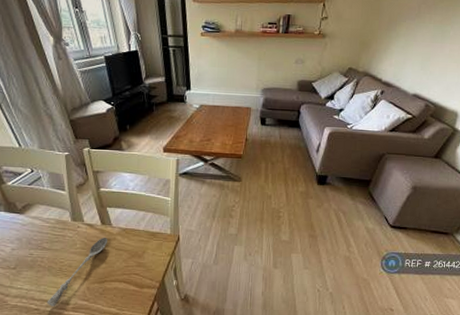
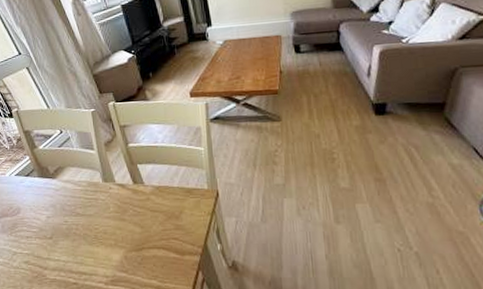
soupspoon: present [47,238,108,307] -> none [85,198,142,280]

